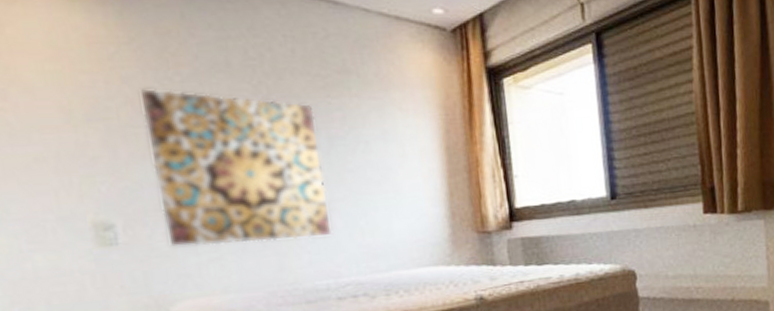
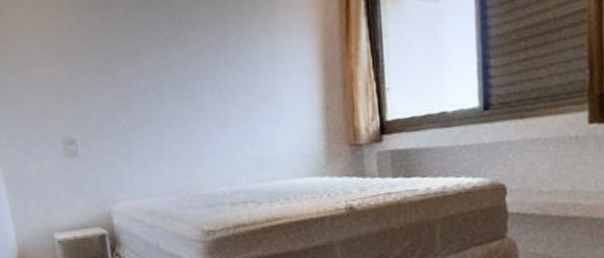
wall art: present [141,87,333,248] -> none [91,26,228,159]

